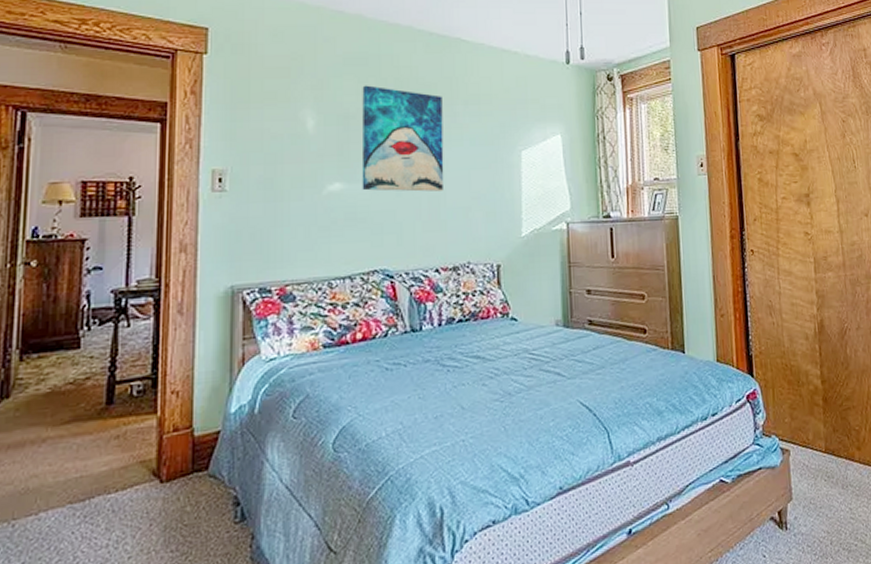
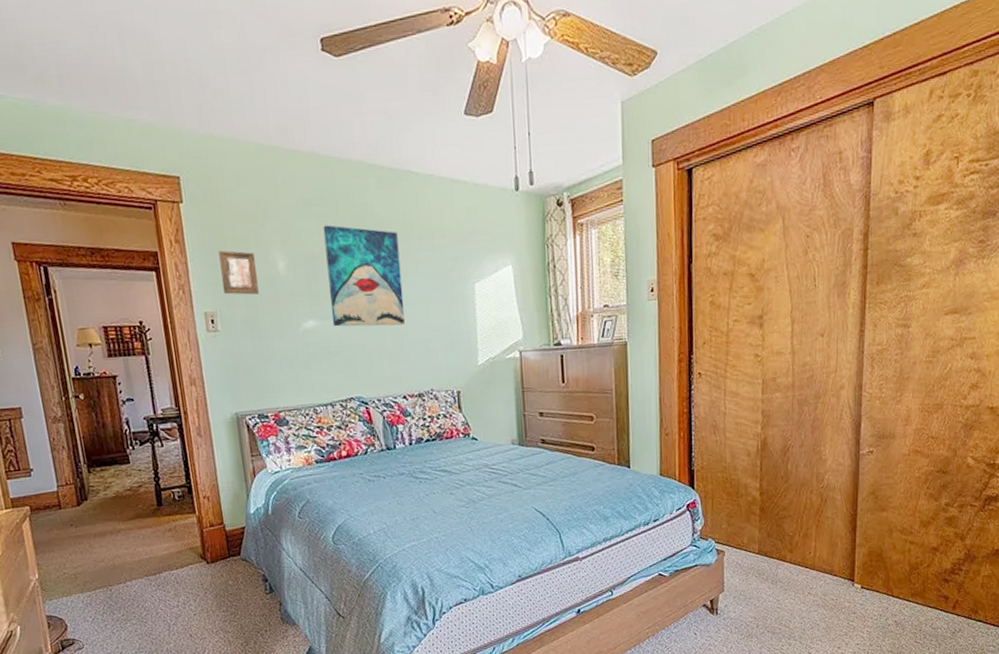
picture frame: none [238,105,282,153] -> present [219,250,259,295]

